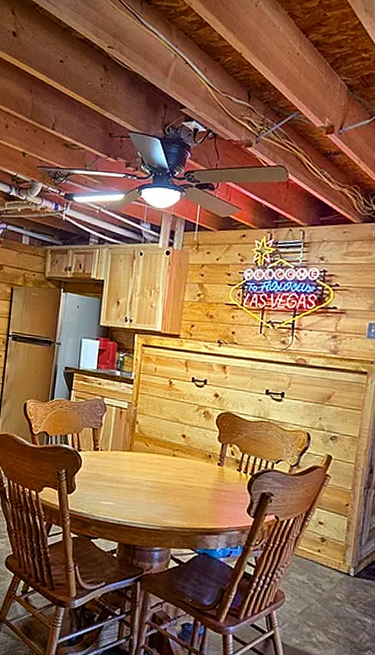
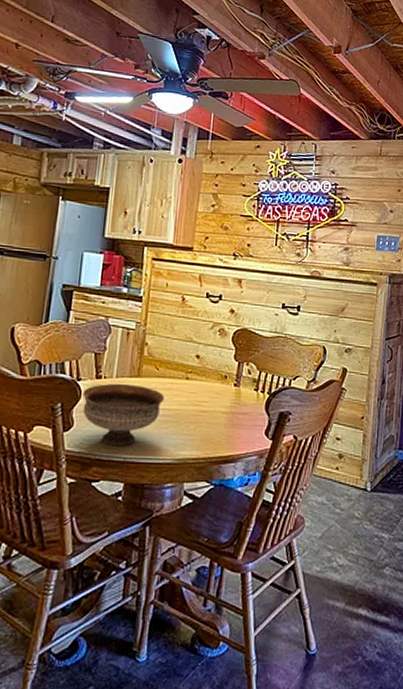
bowl: none [83,455,154,511] -> present [82,383,165,447]

